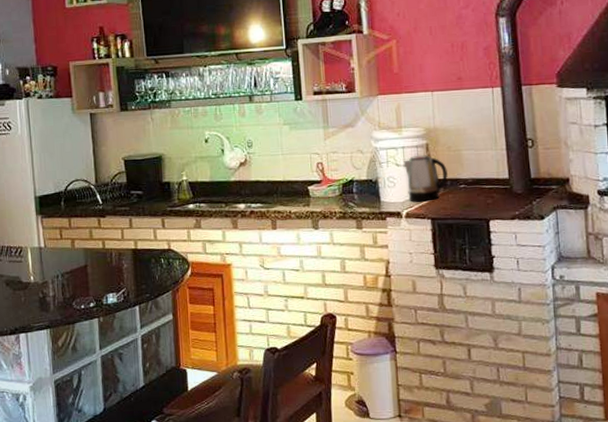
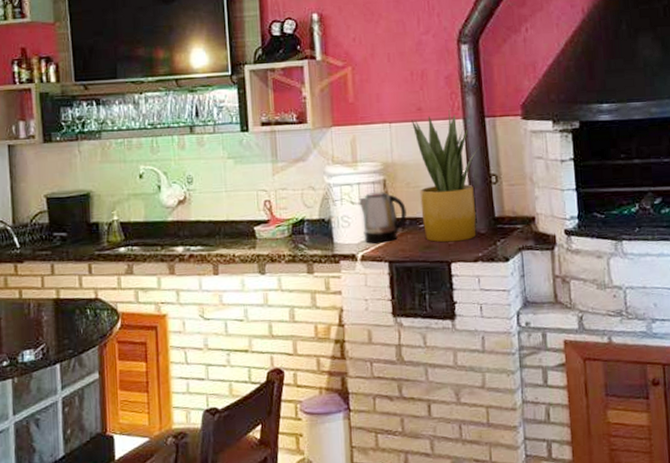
planter: none [452,79,516,202] -> present [411,110,479,243]

